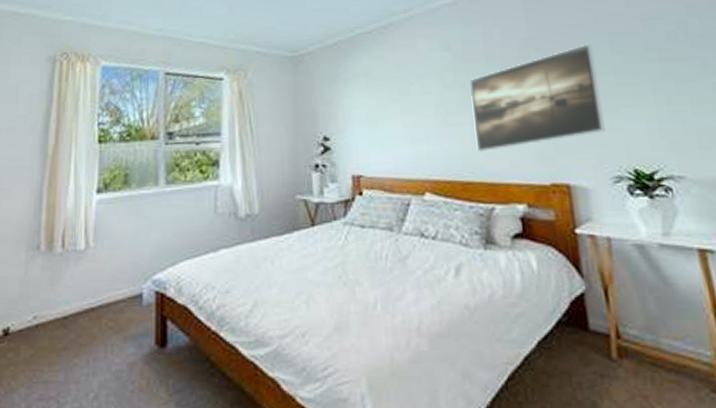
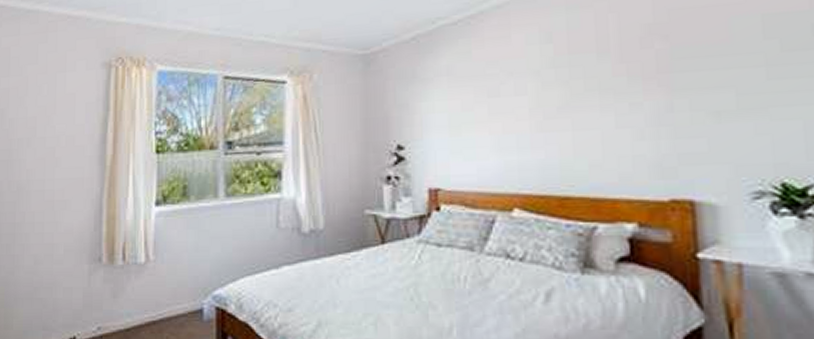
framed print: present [468,43,605,153] -> none [573,27,747,163]

